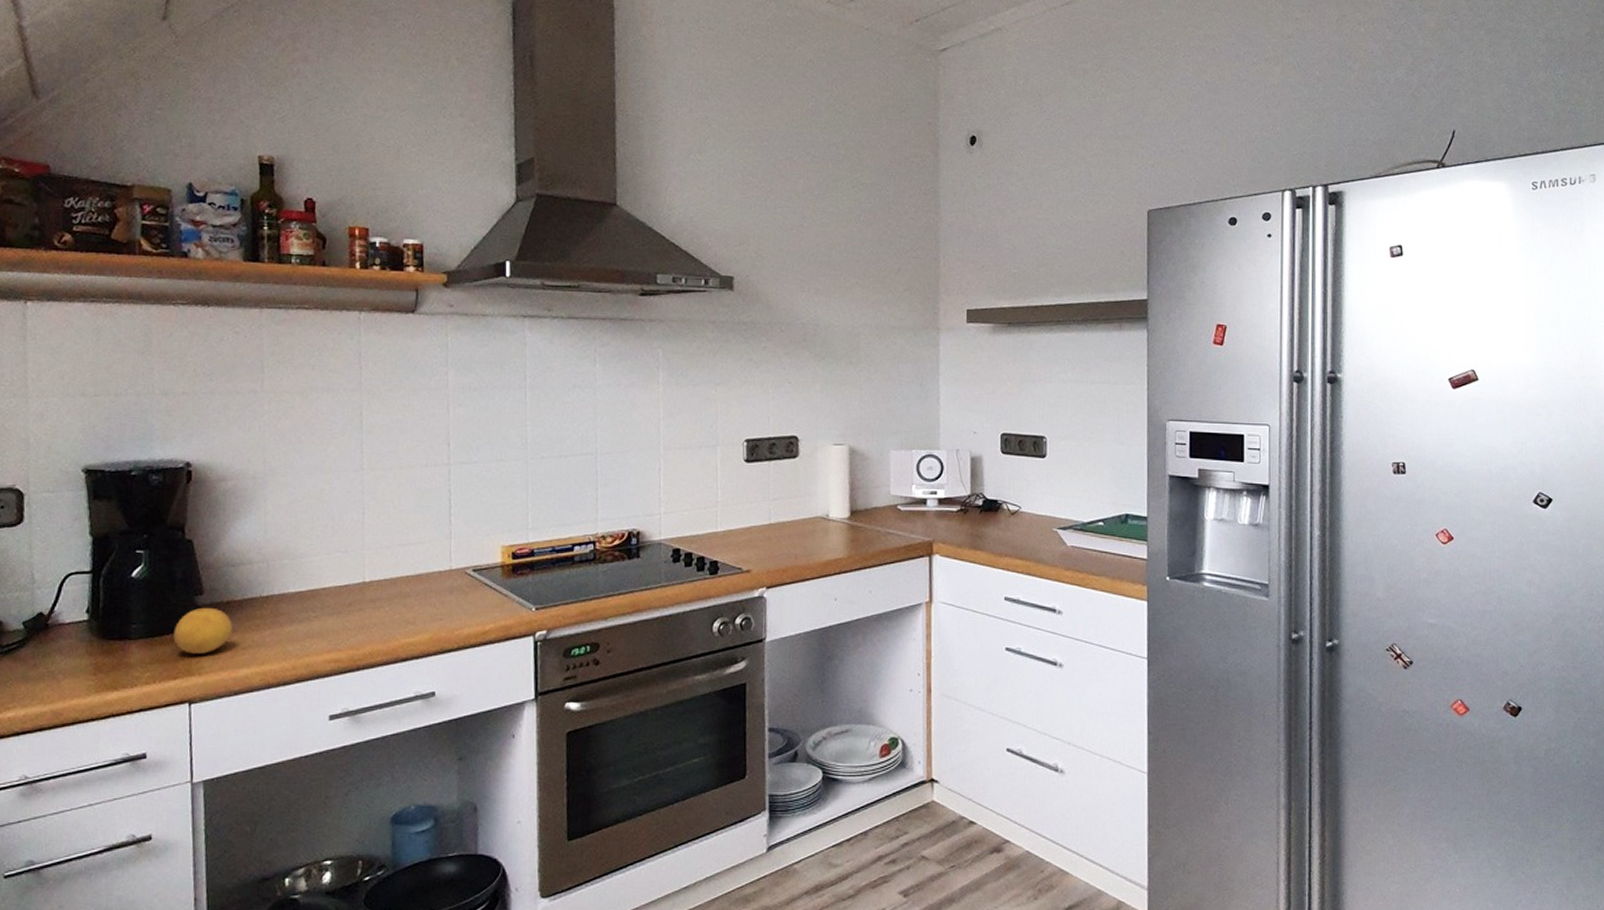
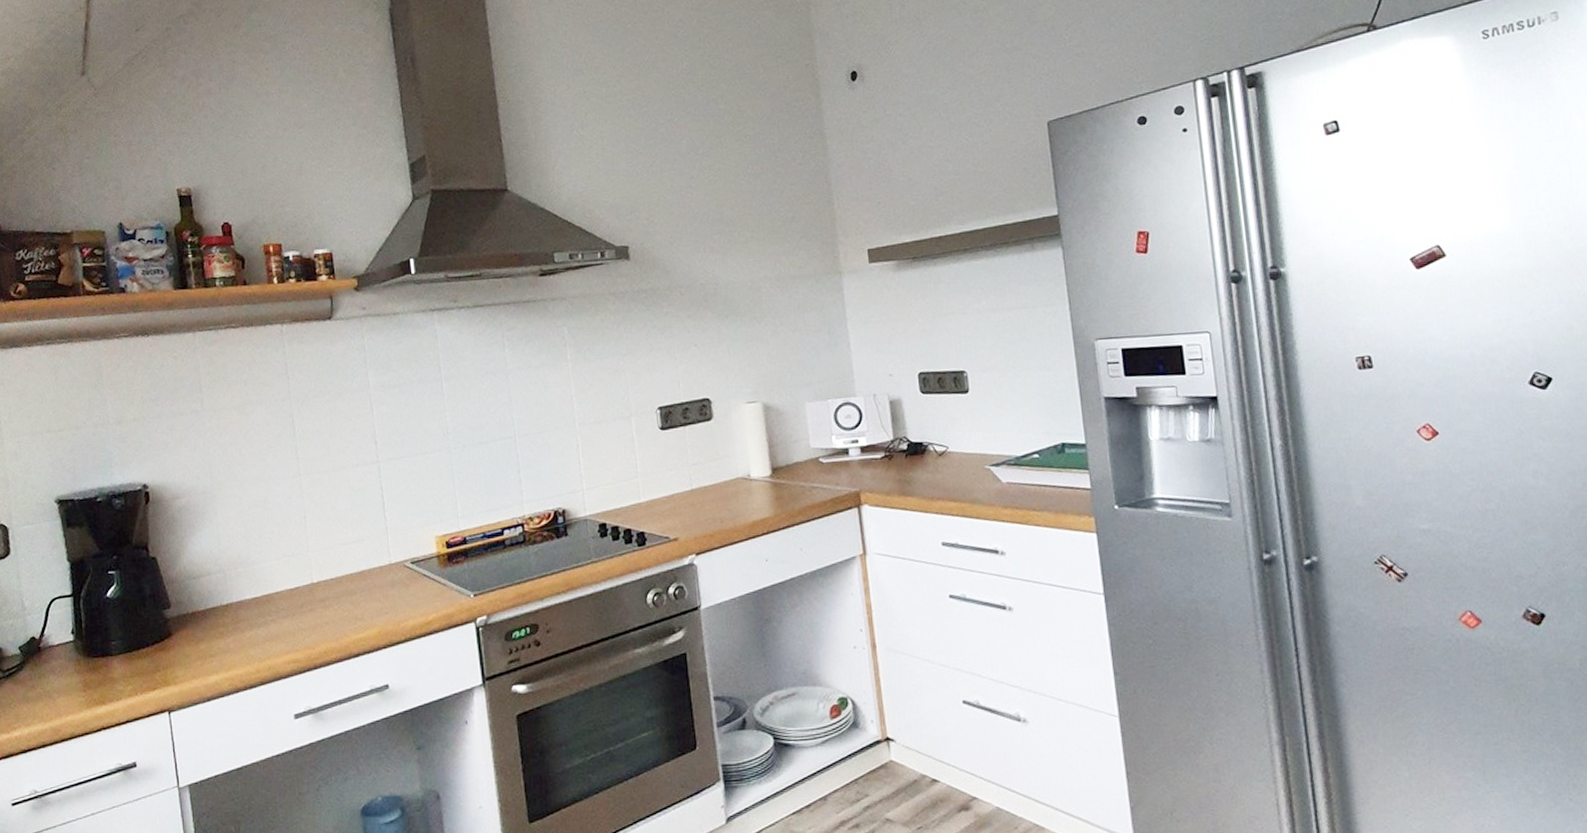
fruit: present [173,607,232,654] -> none [148,619,199,665]

